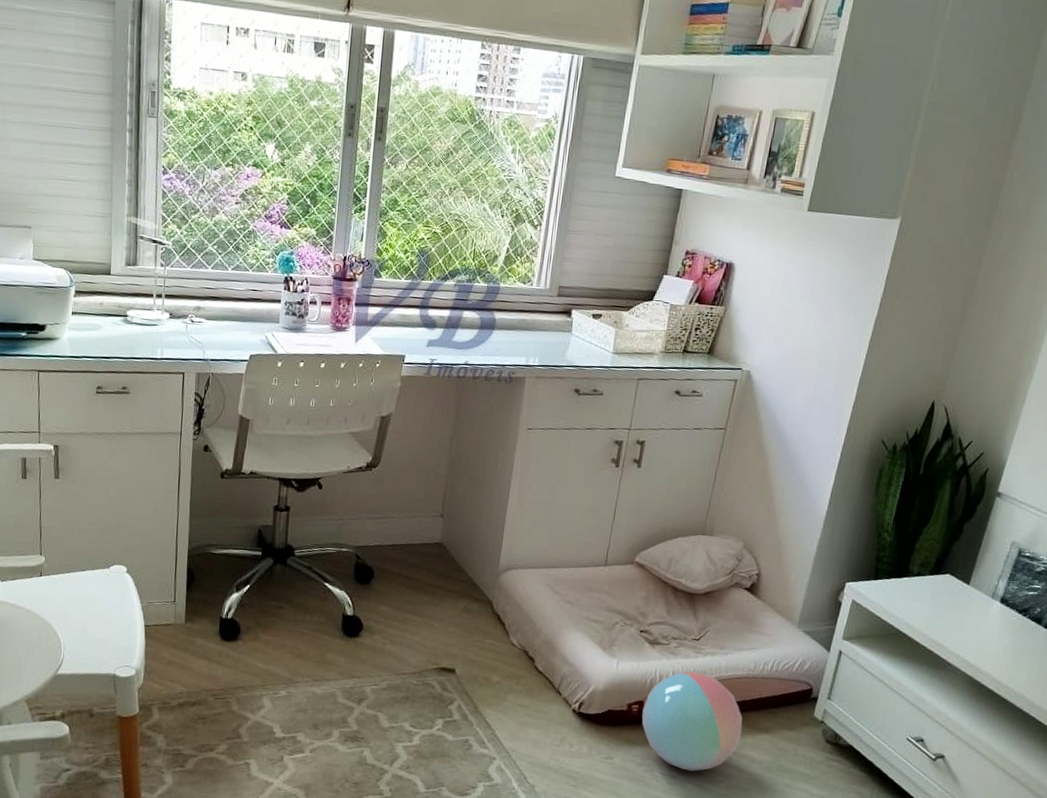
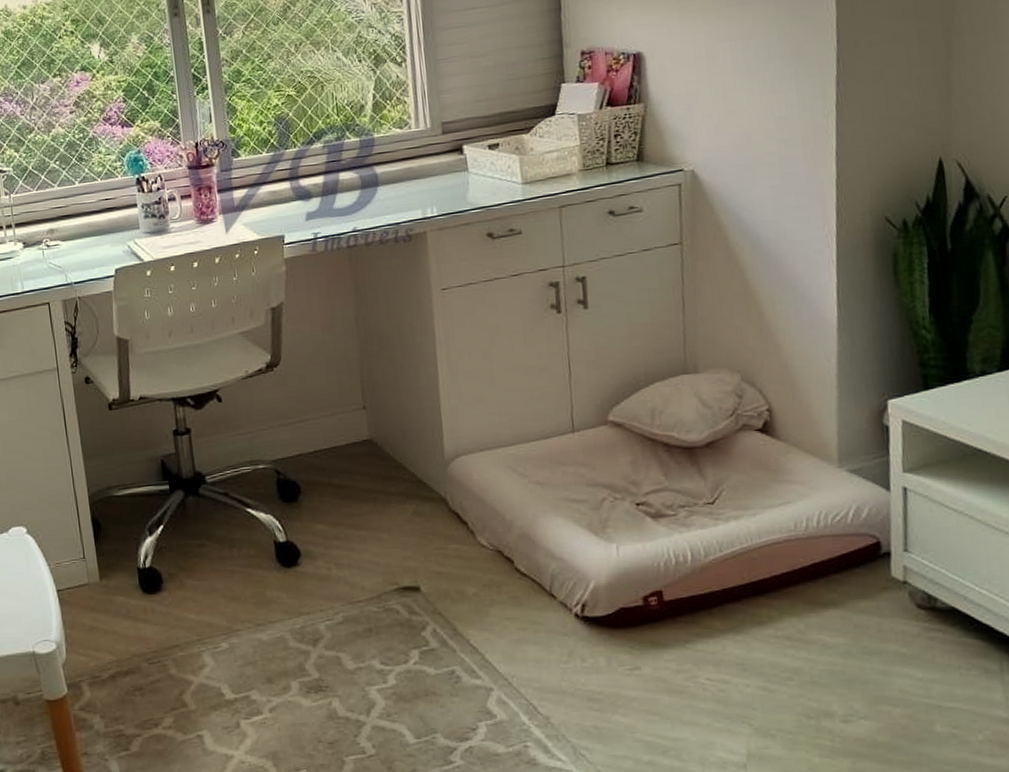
ball: present [641,671,743,772] -> none [663,543,801,671]

